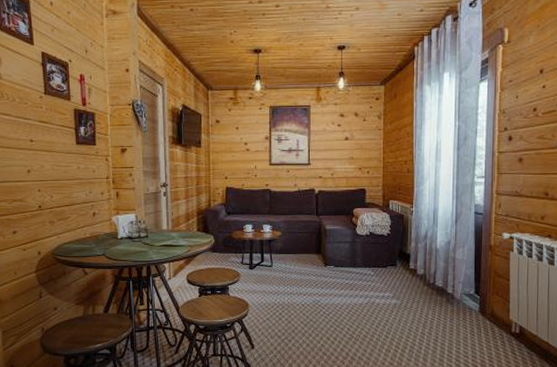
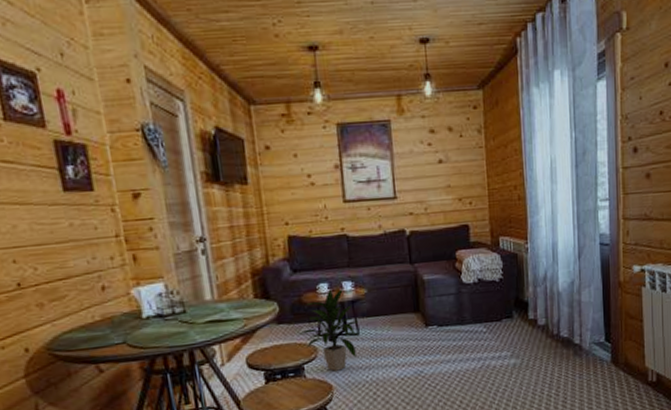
indoor plant: none [227,228,273,293] -> present [299,286,359,372]

